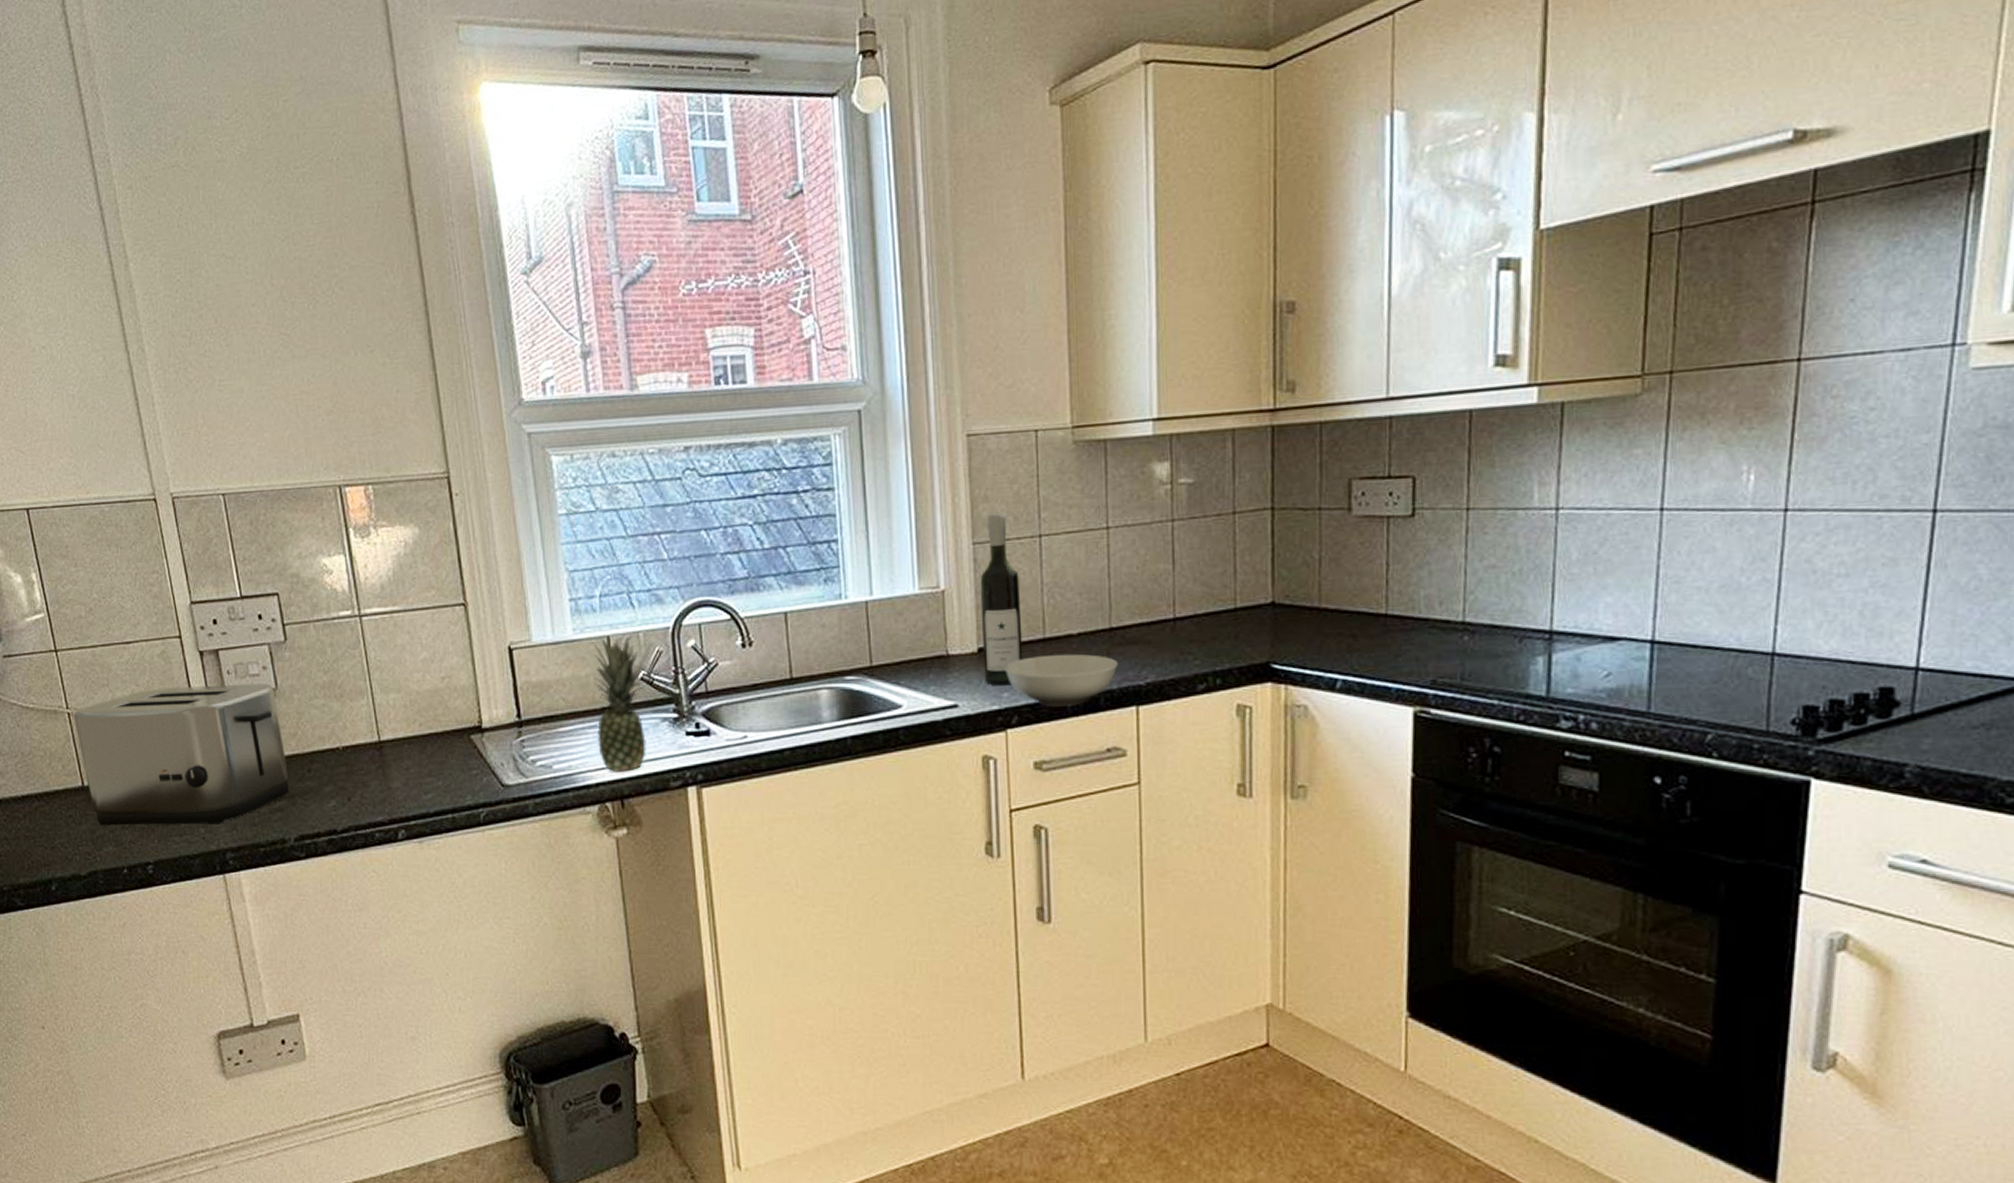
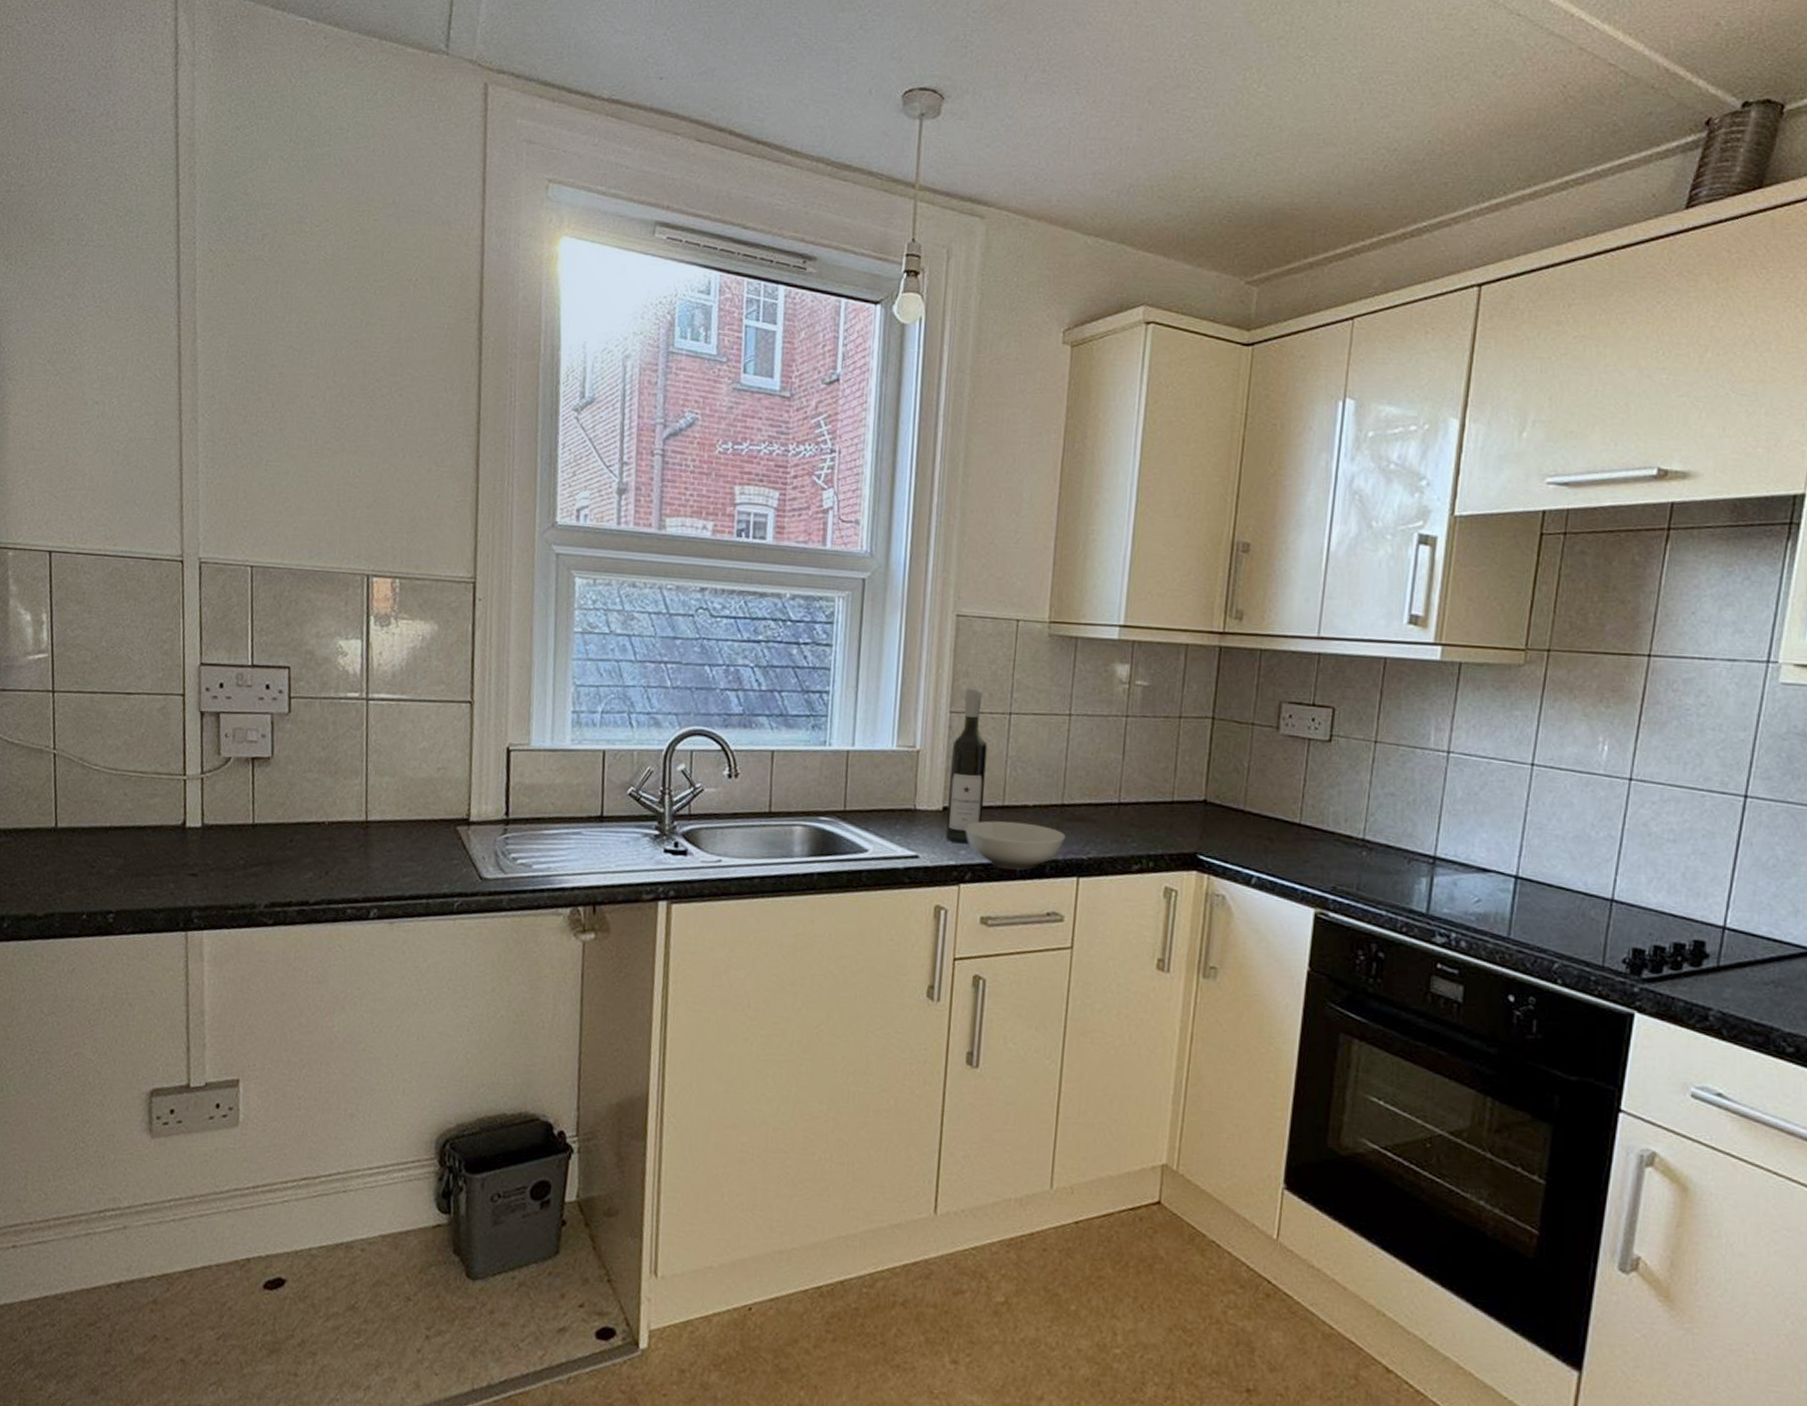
toaster: present [73,683,290,826] -> none [58,741,271,882]
fruit: present [592,635,647,772] -> none [578,750,635,880]

